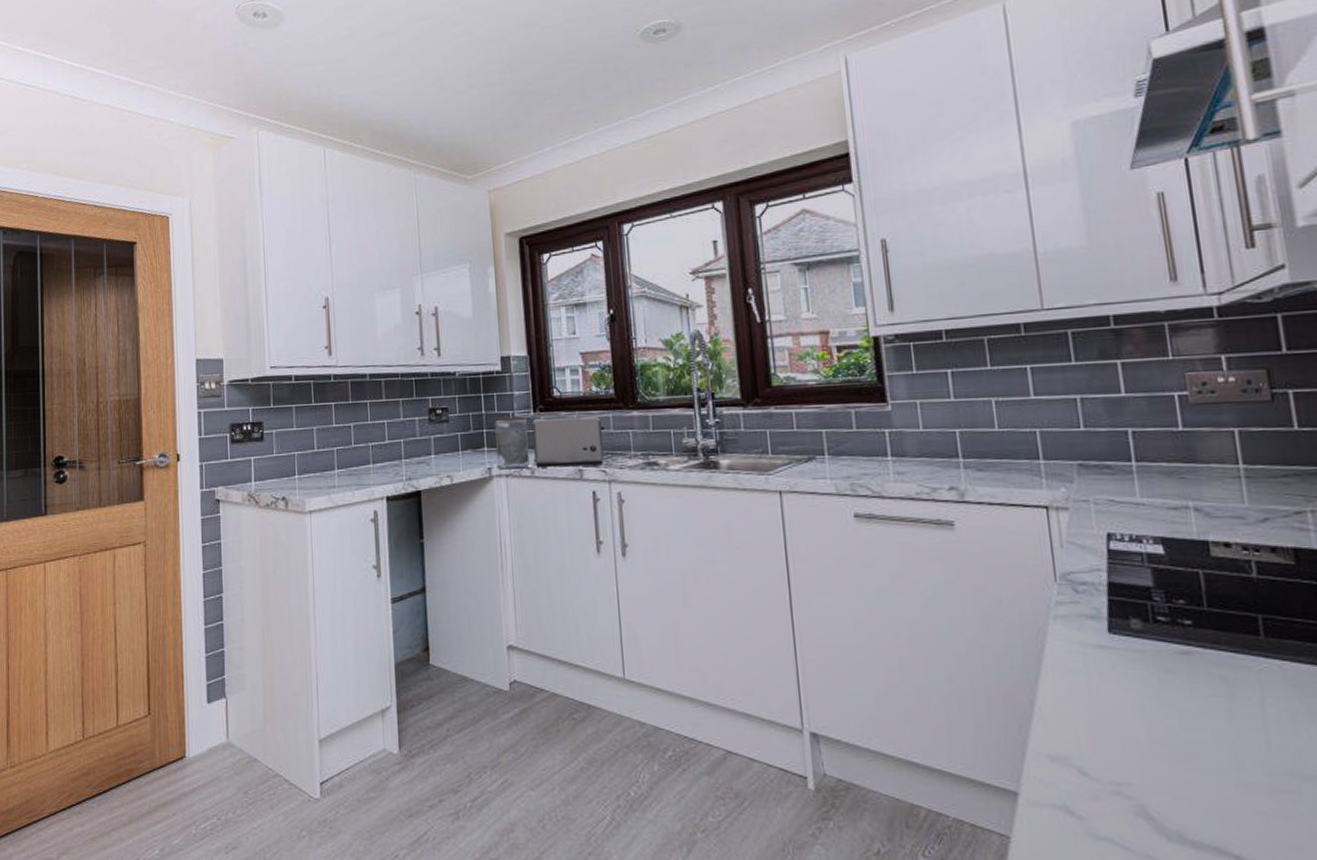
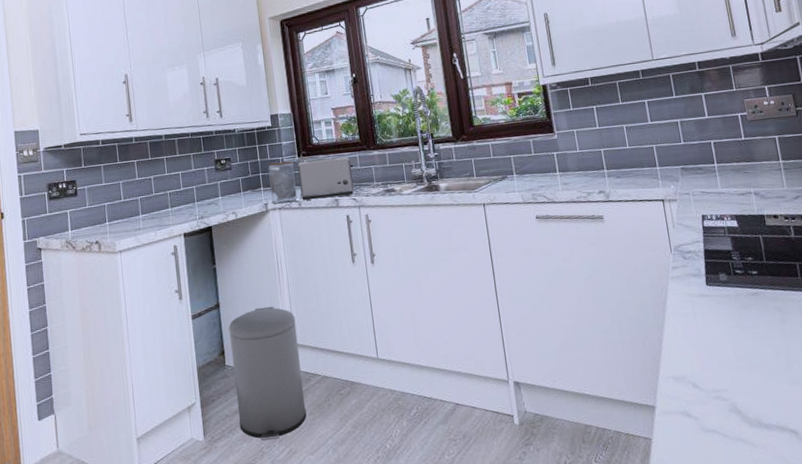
pedal bin: none [436,597,528,765] -> present [229,306,307,442]

